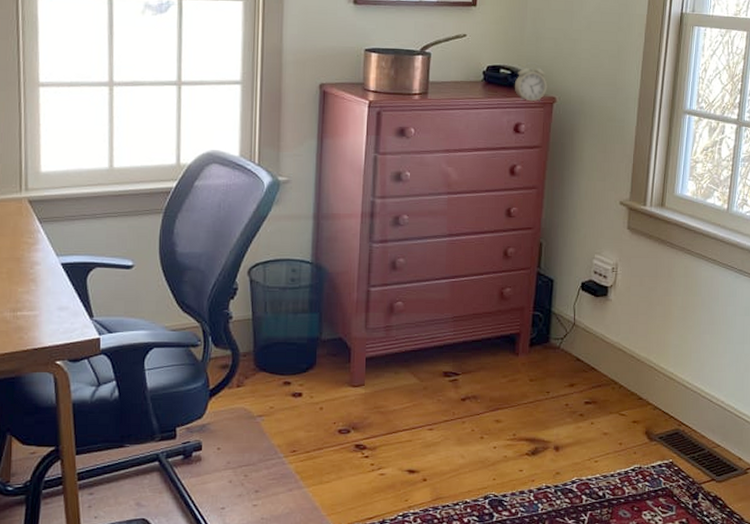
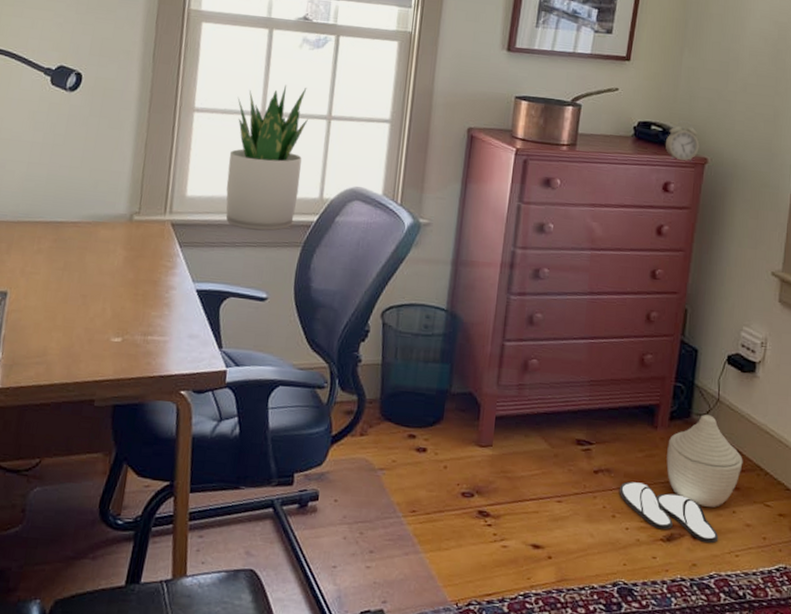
planter: none [80,52,158,201] -> present [225,84,308,231]
slippers: none [487,405,579,452] -> present [620,481,719,543]
woven basket: none [528,339,599,421] -> present [666,414,743,507]

